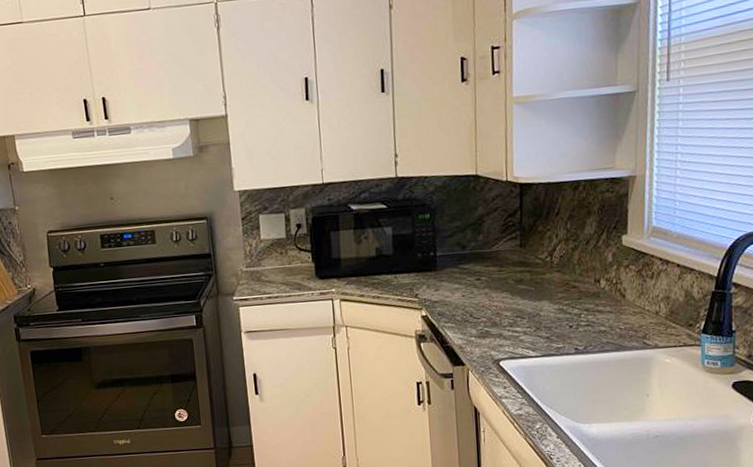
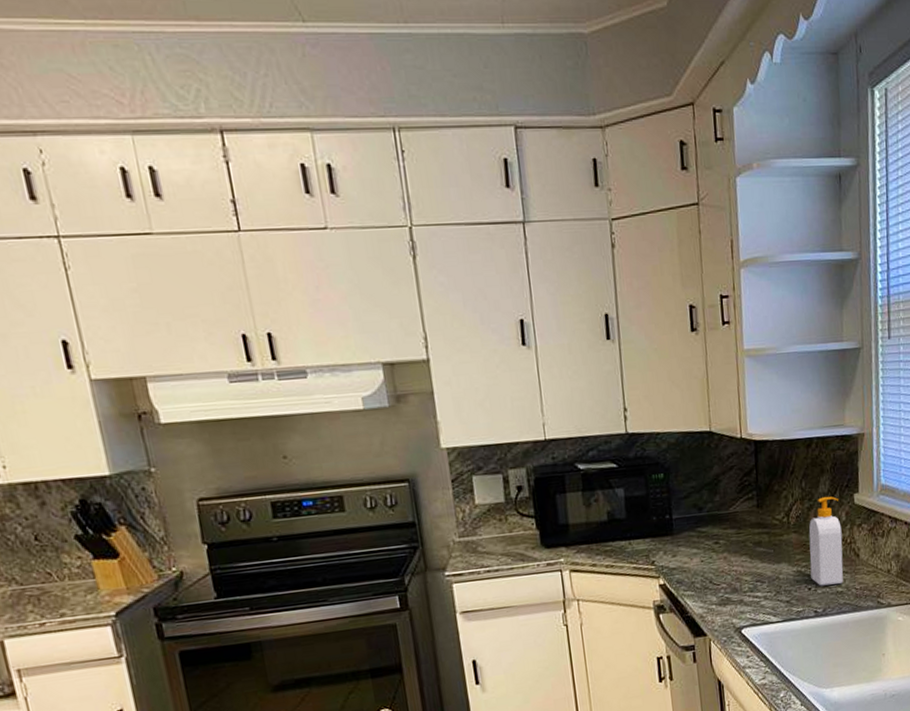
soap bottle: none [572,237,608,324] -> present [808,496,843,586]

